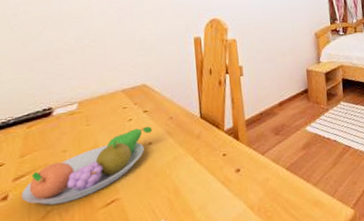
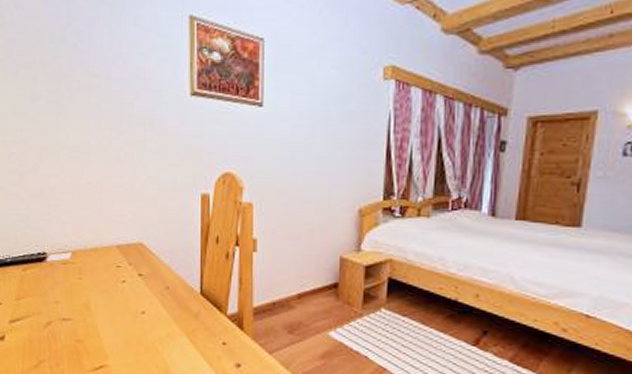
fruit bowl: present [21,126,152,205] -> none [16,292,146,357]

